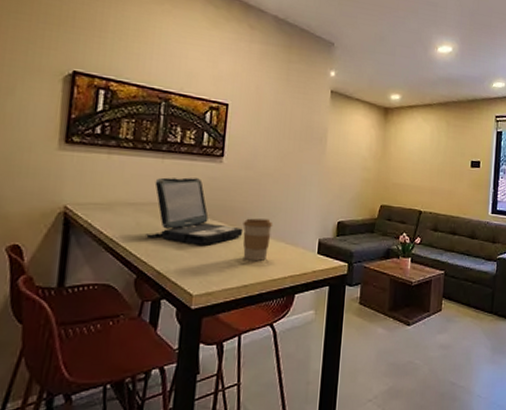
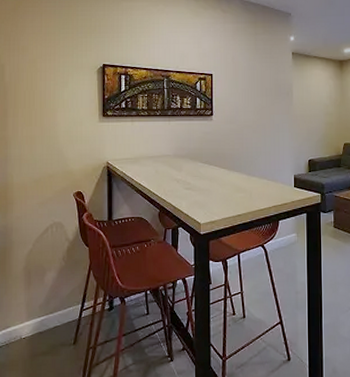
laptop: present [146,177,244,245] -> none [163,134,234,185]
coffee cup: present [242,218,273,261] -> none [232,162,256,195]

